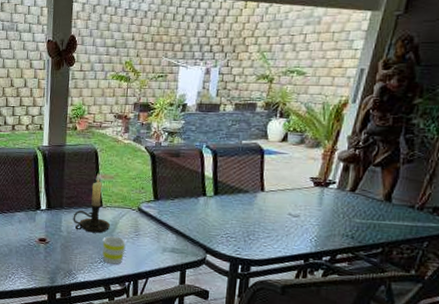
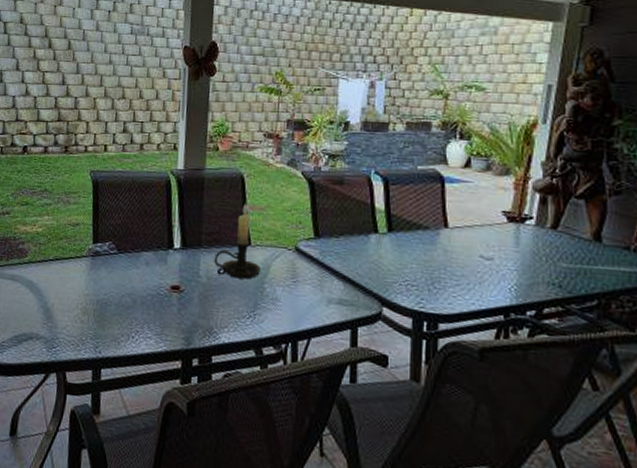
mug: present [102,236,126,265] -> none [251,282,282,320]

